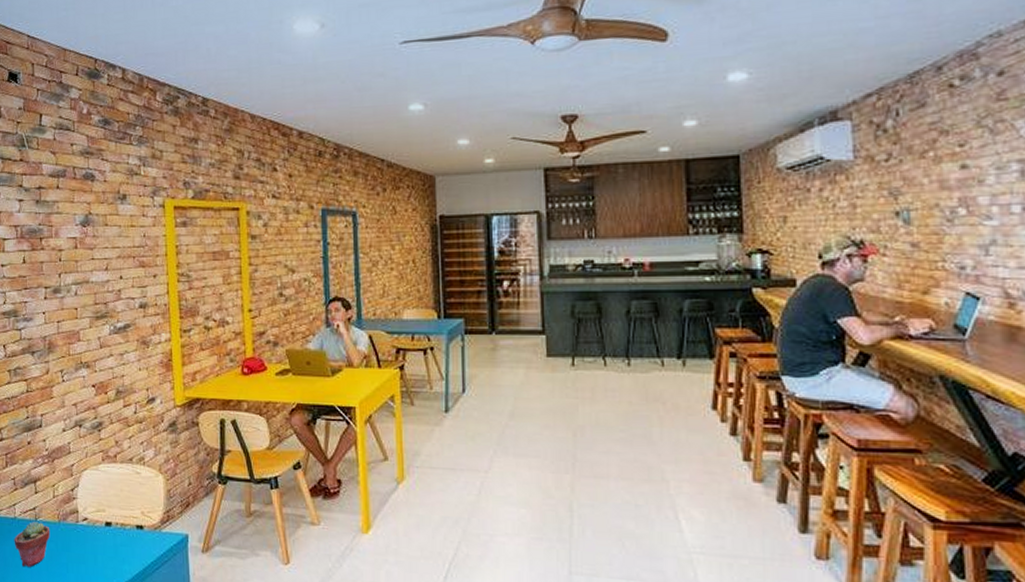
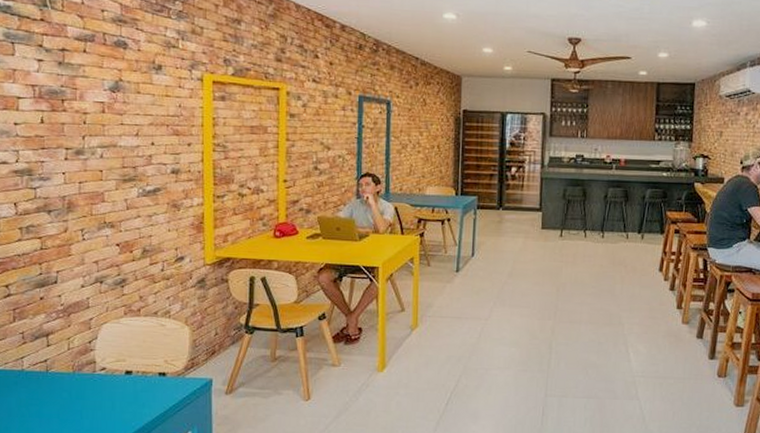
potted succulent: present [14,522,51,567] -> none [20,373,64,416]

